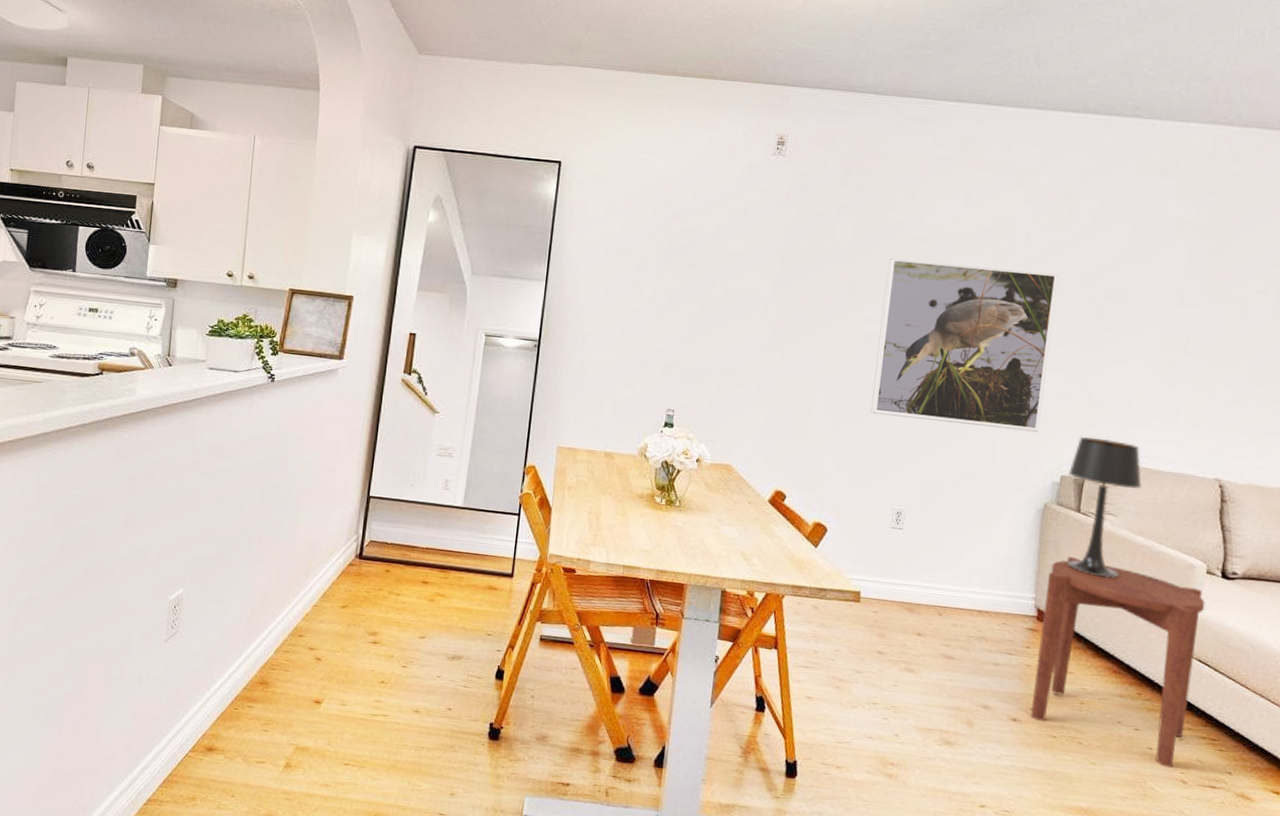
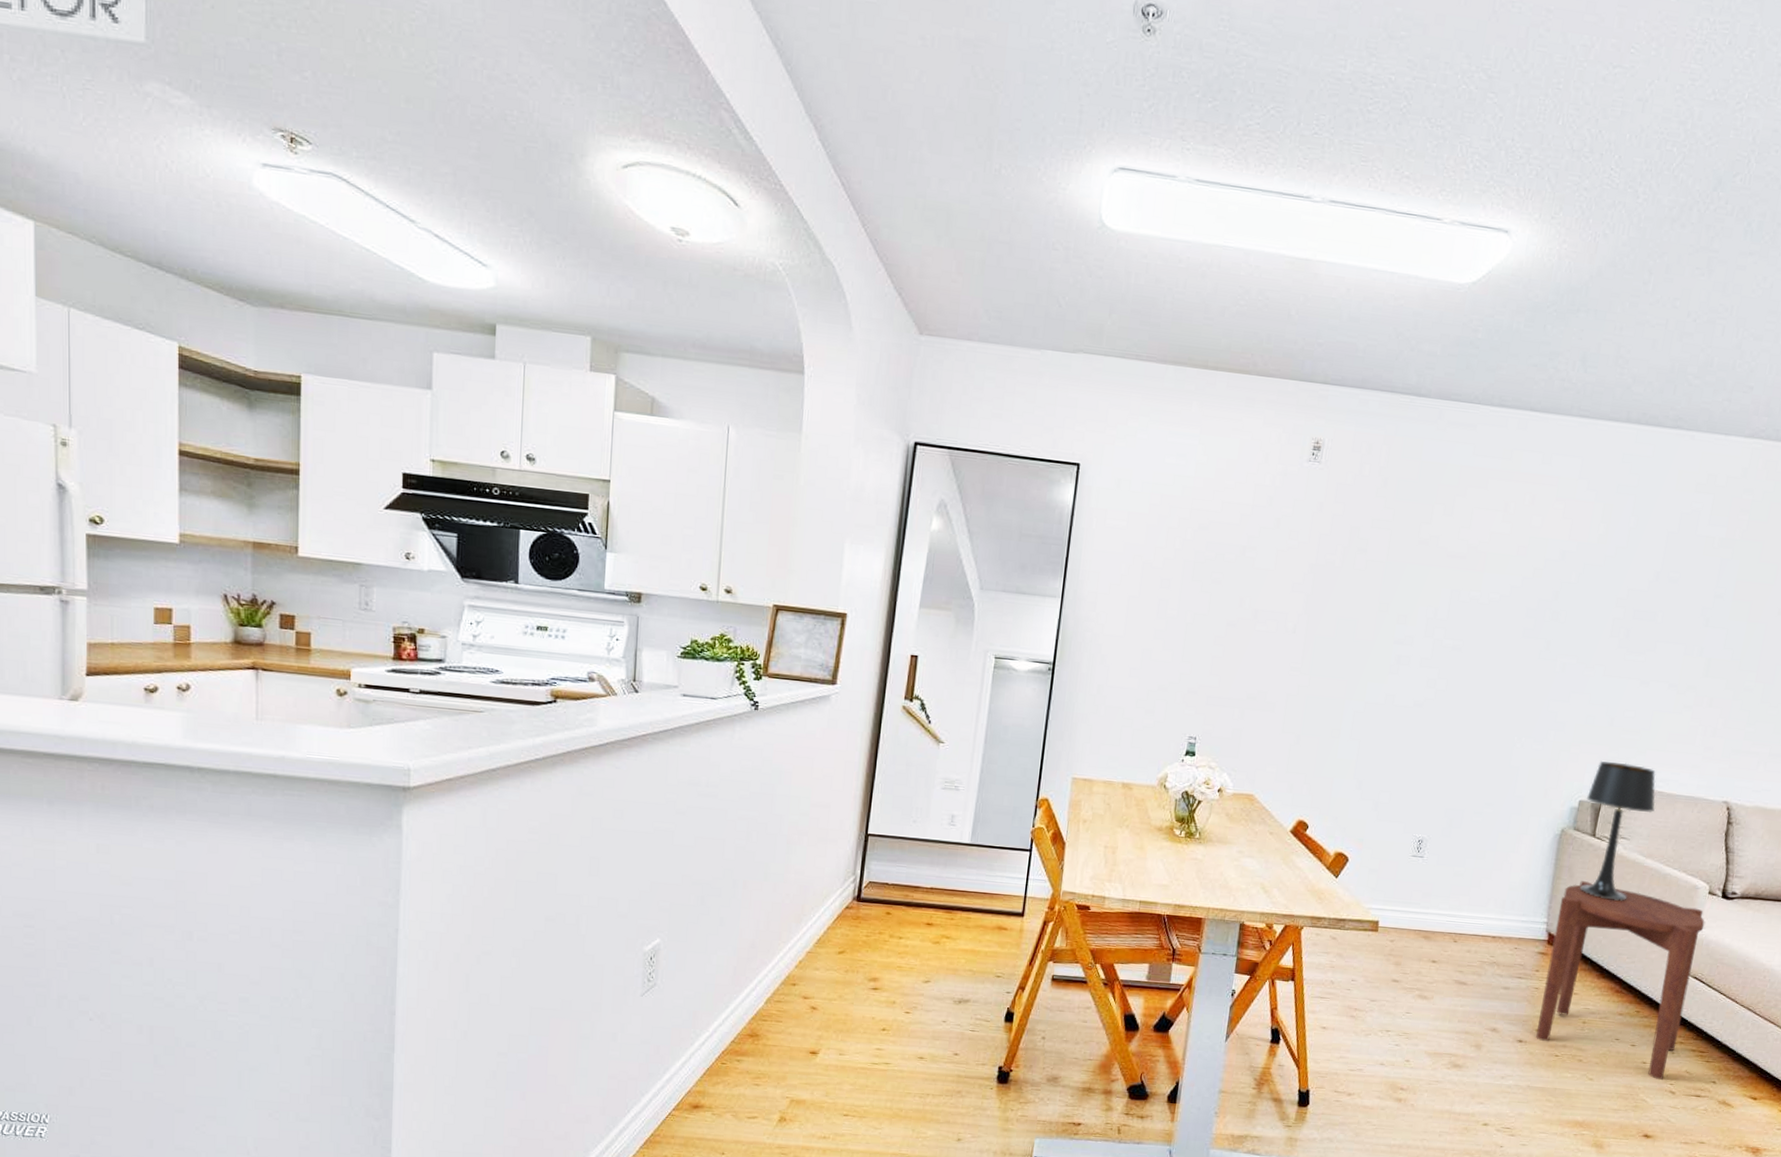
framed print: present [871,258,1059,433] -> none [1397,576,1590,757]

